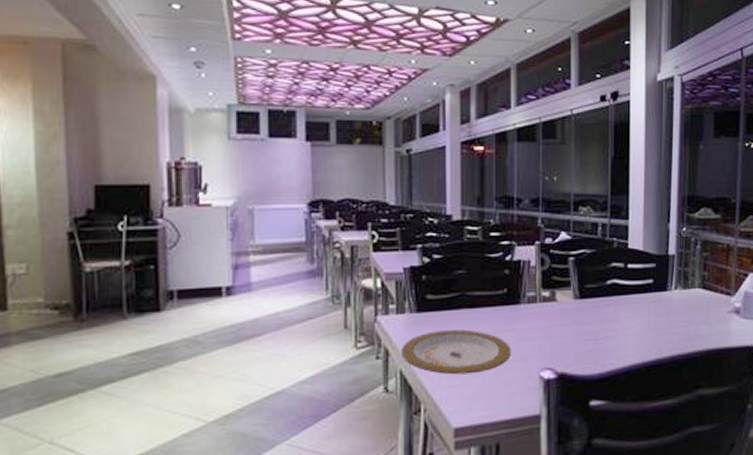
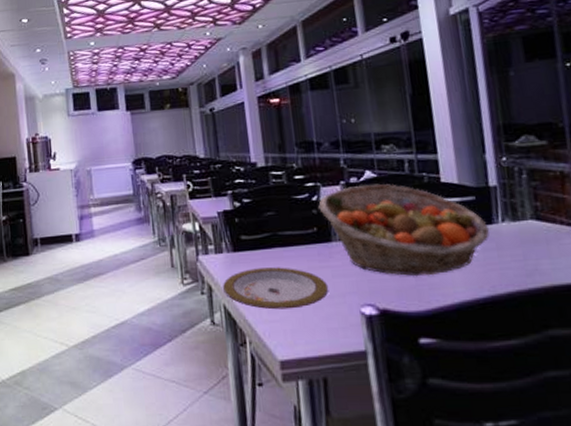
fruit basket: none [511,246,664,341] -> present [318,183,490,277]

